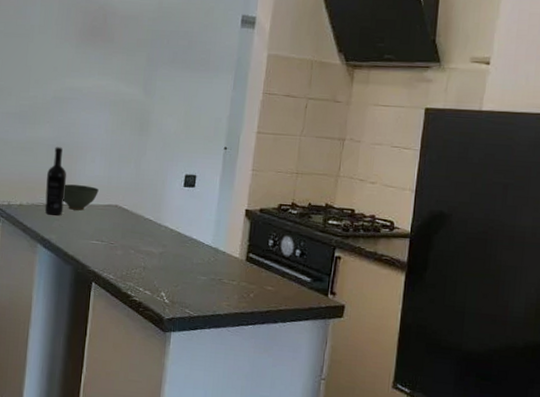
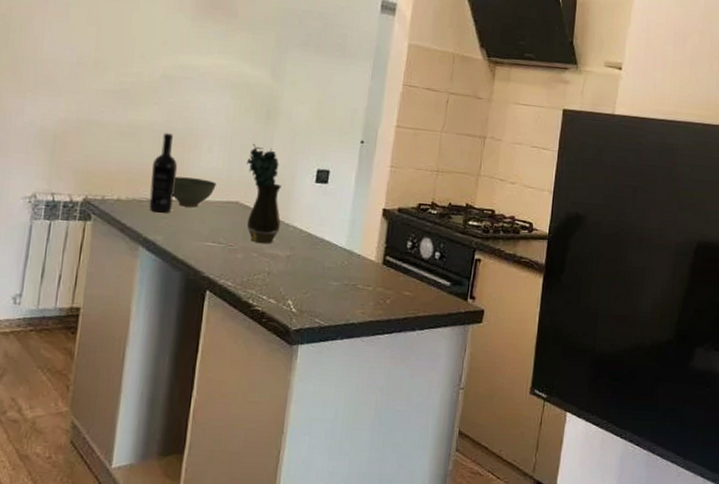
vase: none [124,153,154,241] -> present [246,143,281,243]

